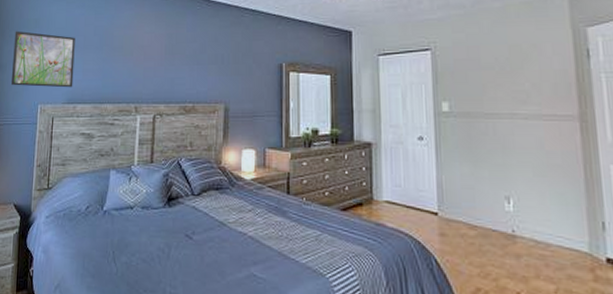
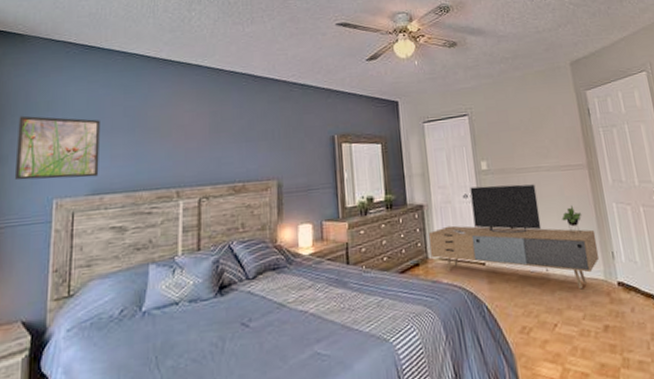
media console: none [375,129,585,259] -> present [428,184,600,290]

